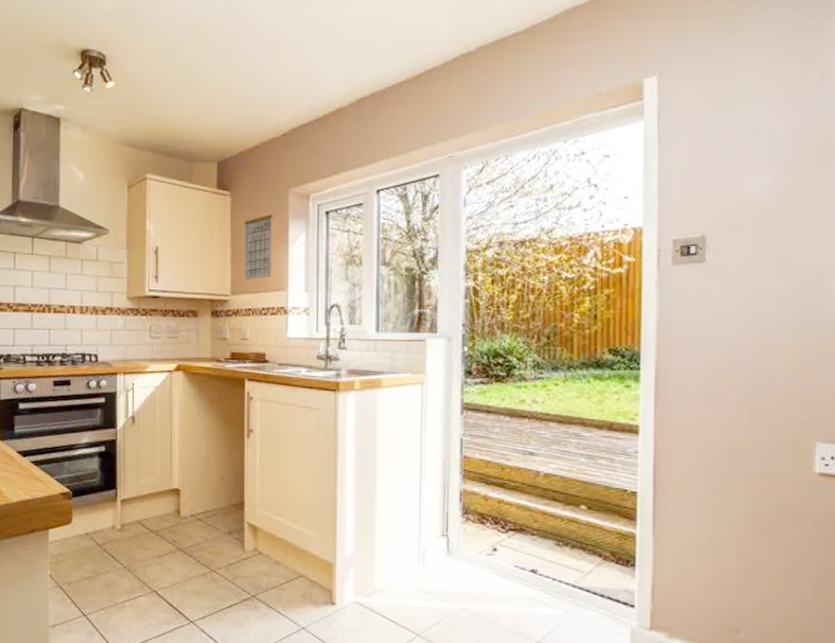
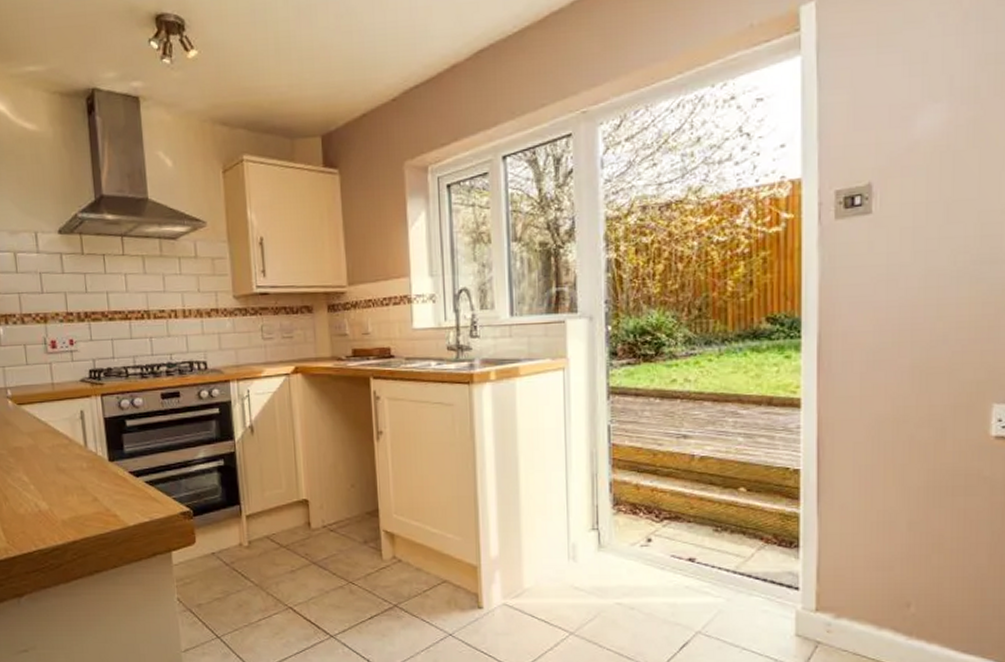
calendar: present [244,211,273,280] -> none [357,188,392,268]

